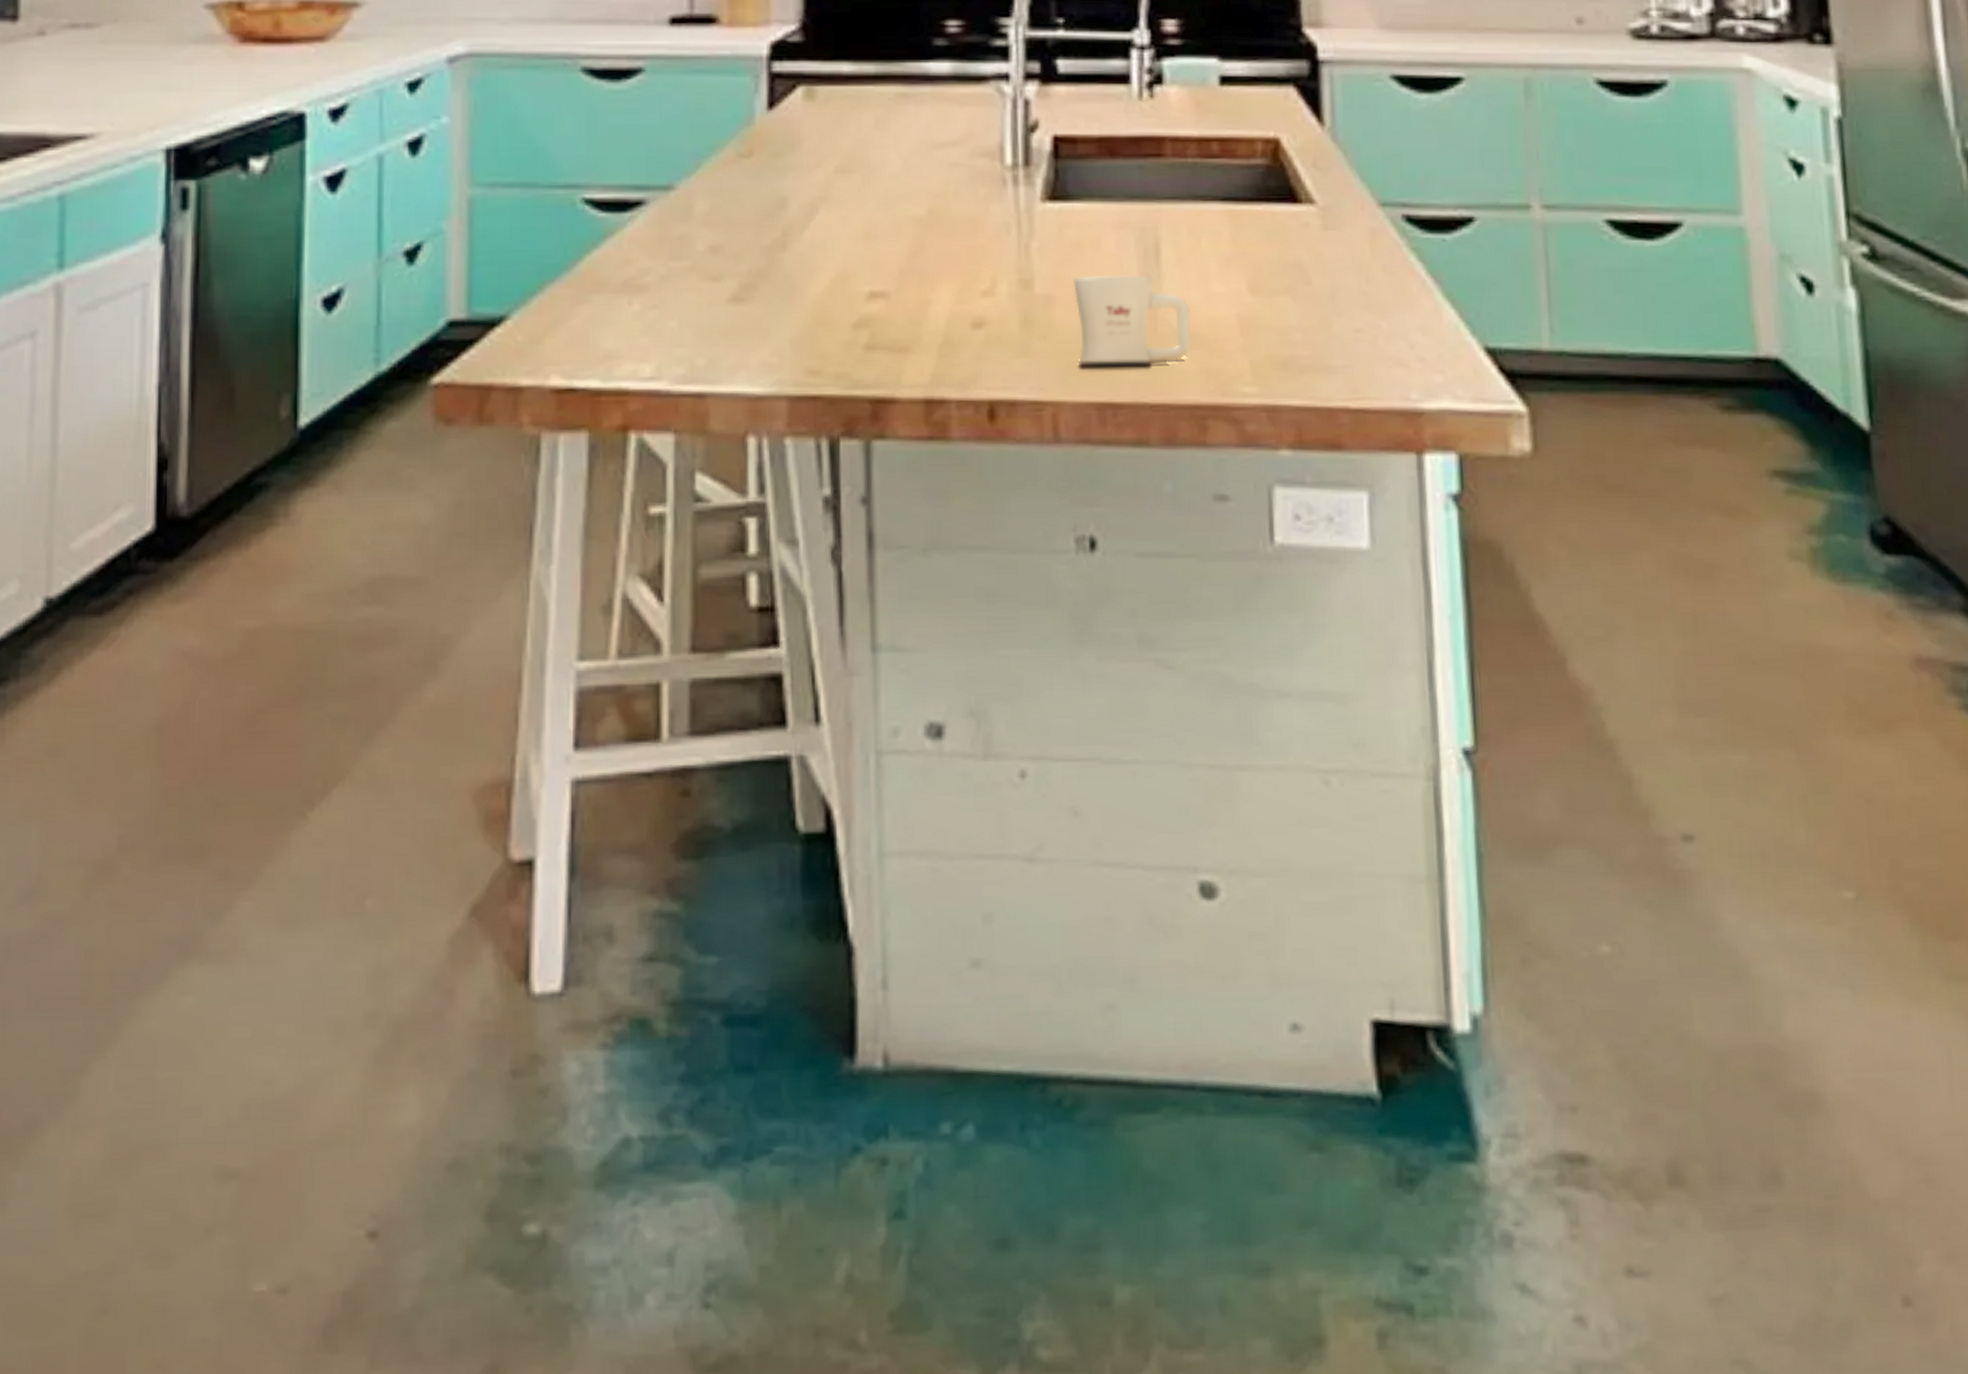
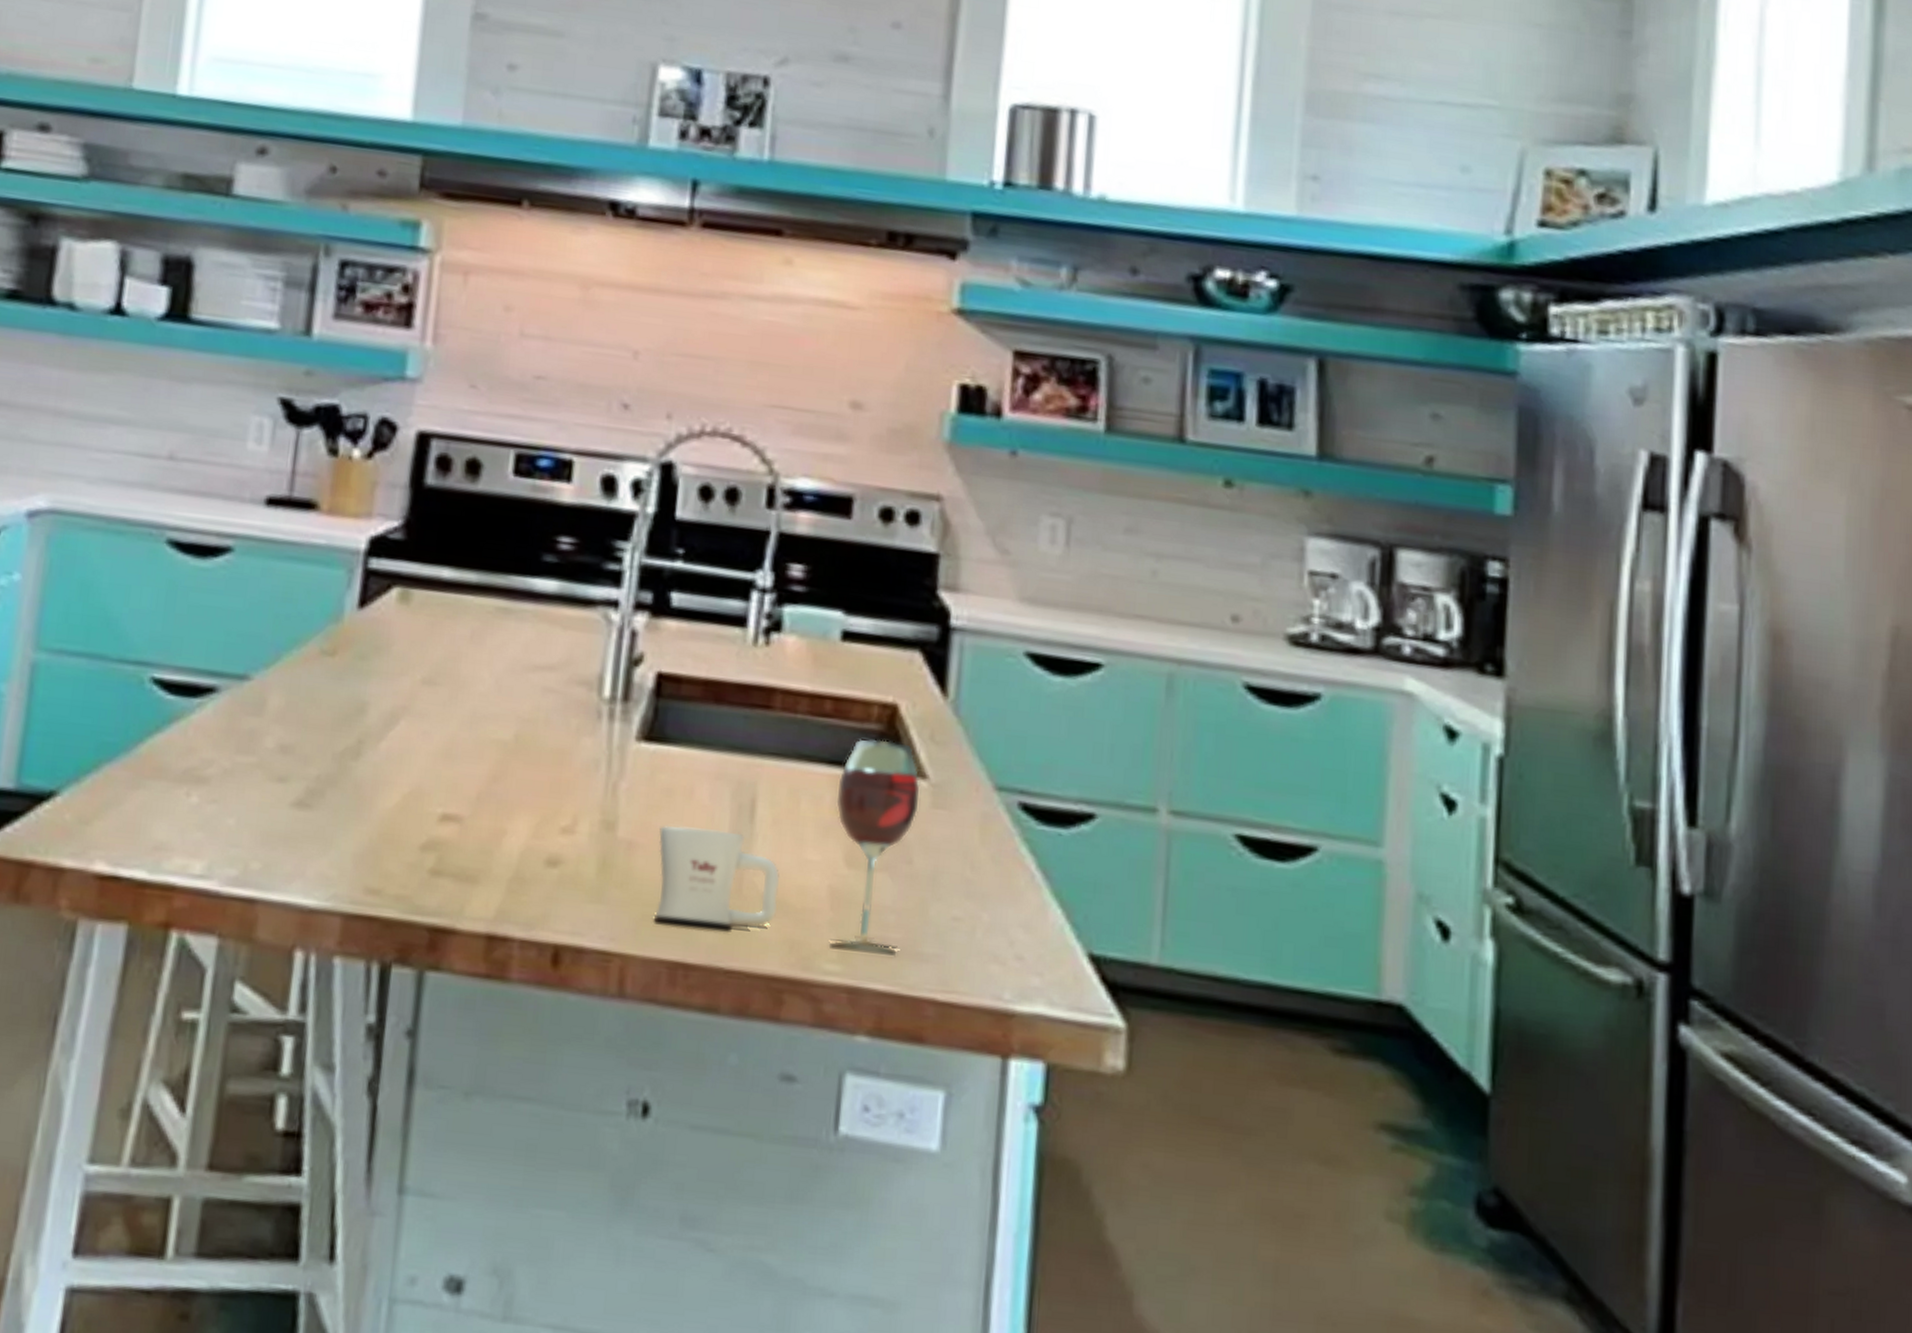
wineglass: none [1233,172,1311,373] -> present [828,739,920,957]

